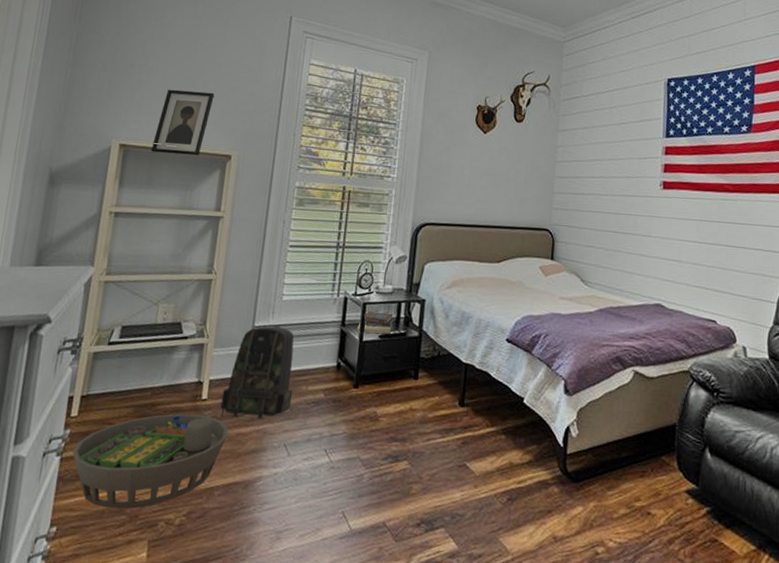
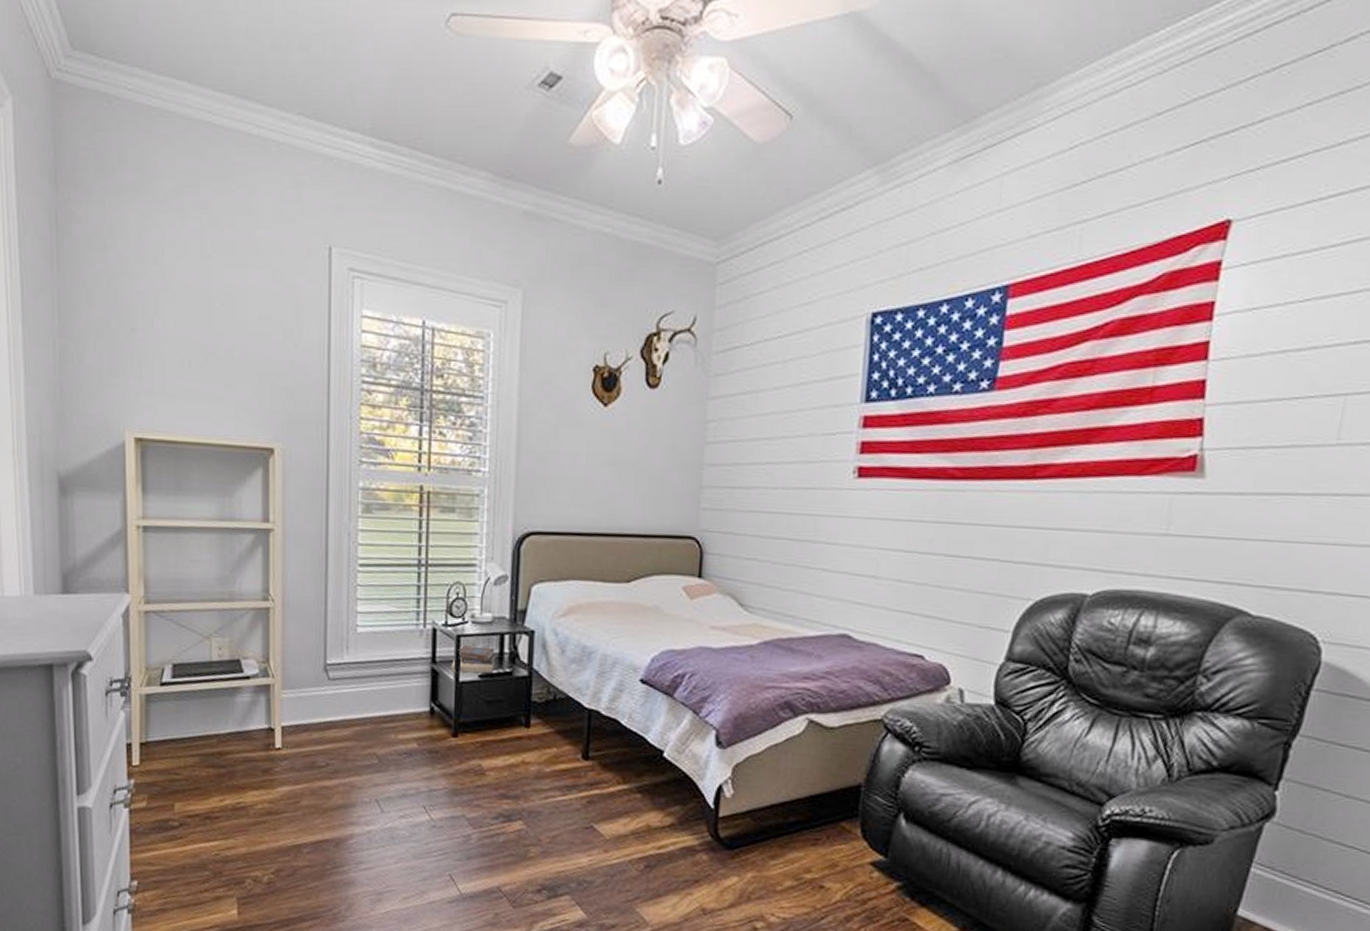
laundry basket: present [72,413,229,508] -> none [141,764,310,864]
picture frame: present [150,89,215,156] -> none [173,361,242,450]
backpack: present [220,325,294,419] -> none [298,663,380,771]

